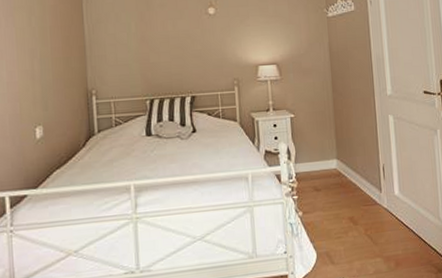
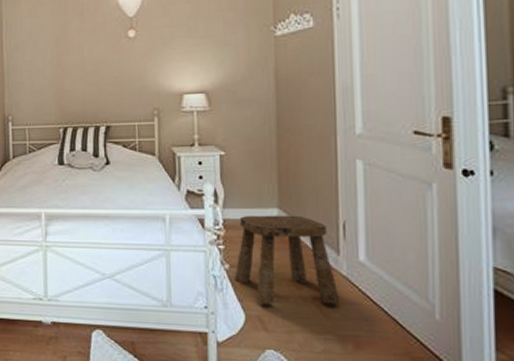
stool: none [306,163,383,240] -> present [234,215,339,304]

